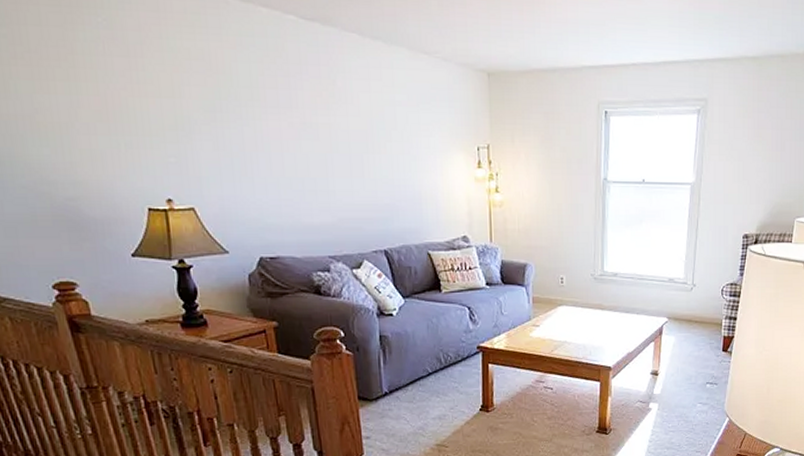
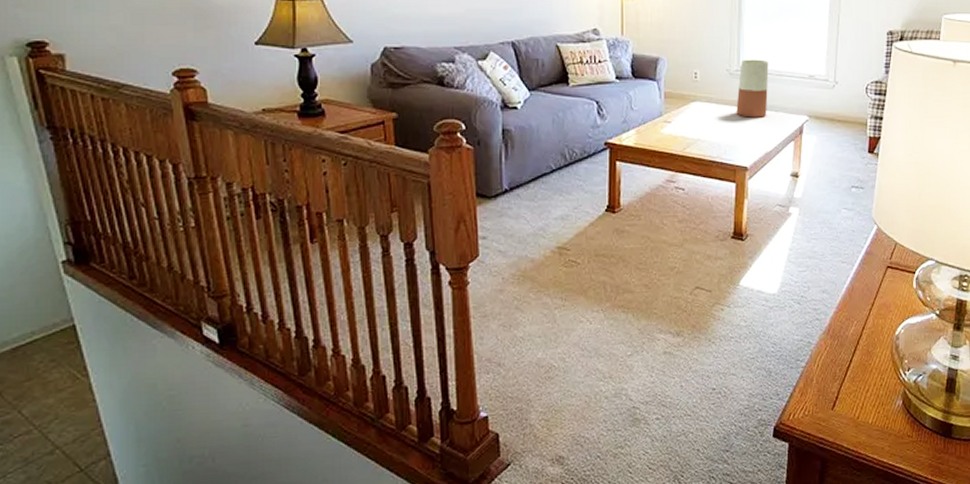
vase: none [600,264,631,320] -> present [736,59,769,118]

